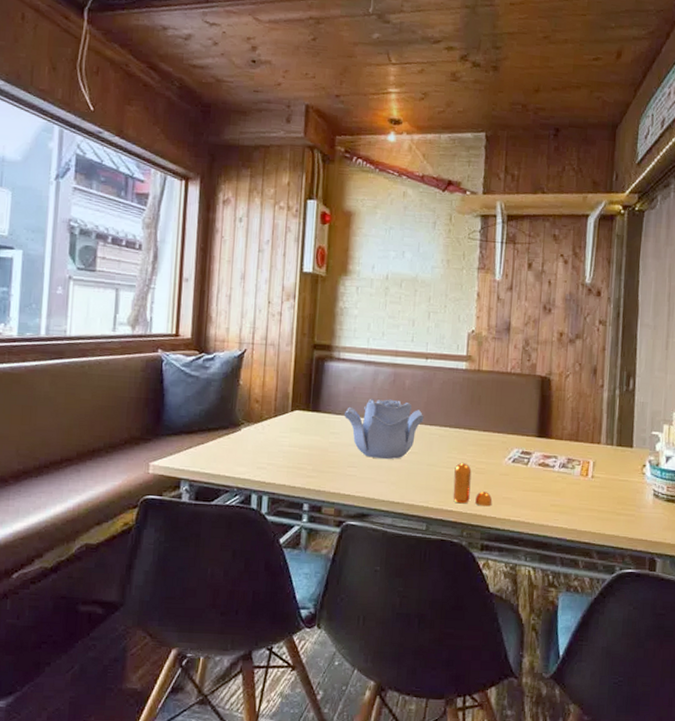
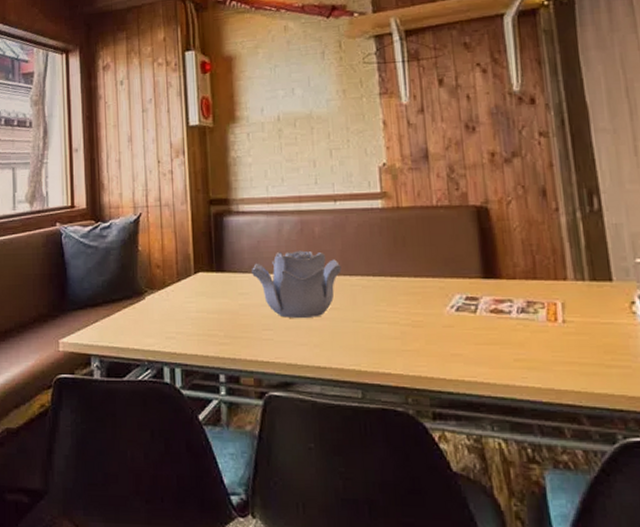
pepper shaker: present [453,463,493,507] -> none [386,316,439,366]

